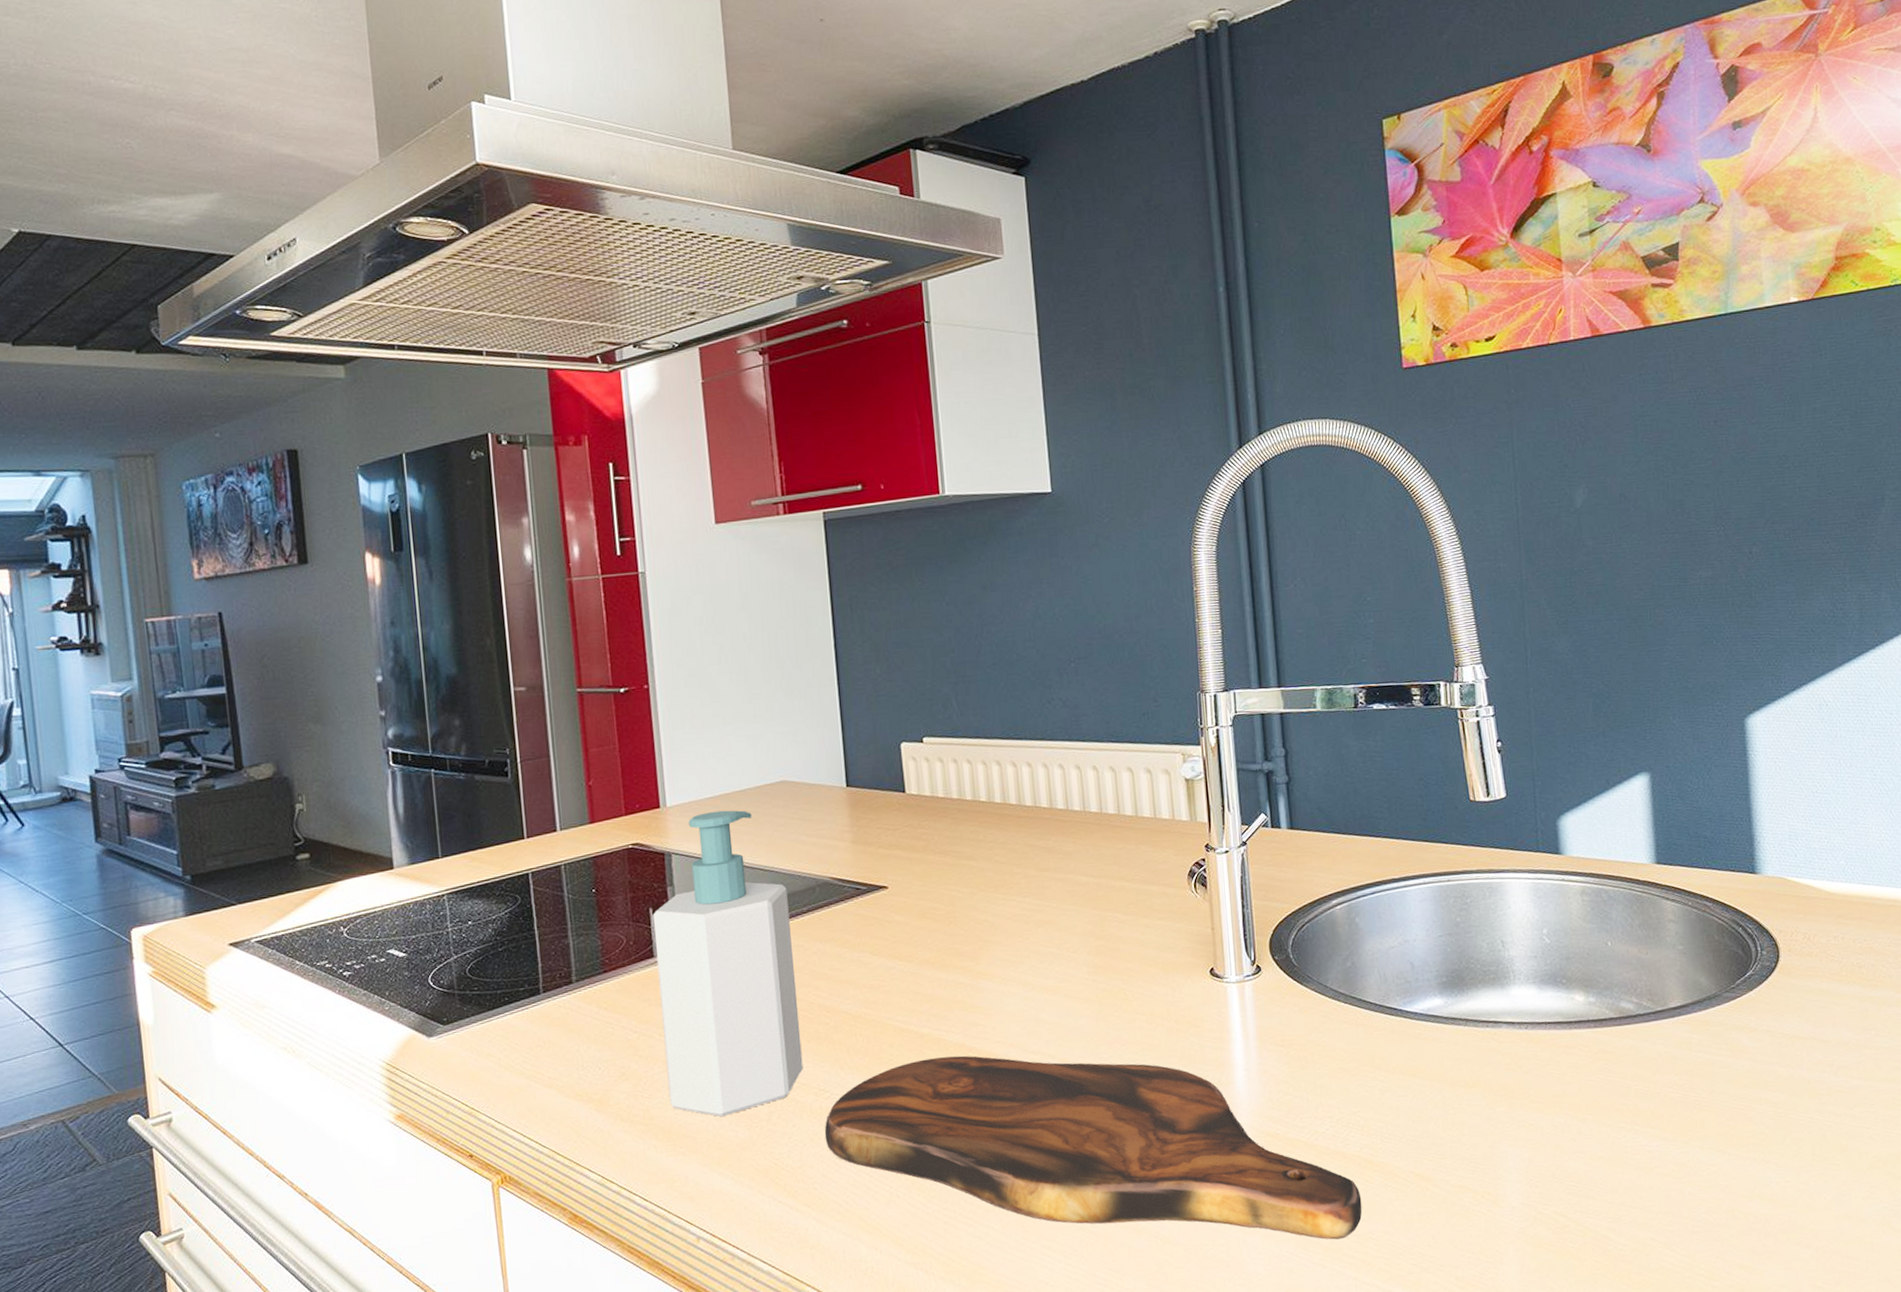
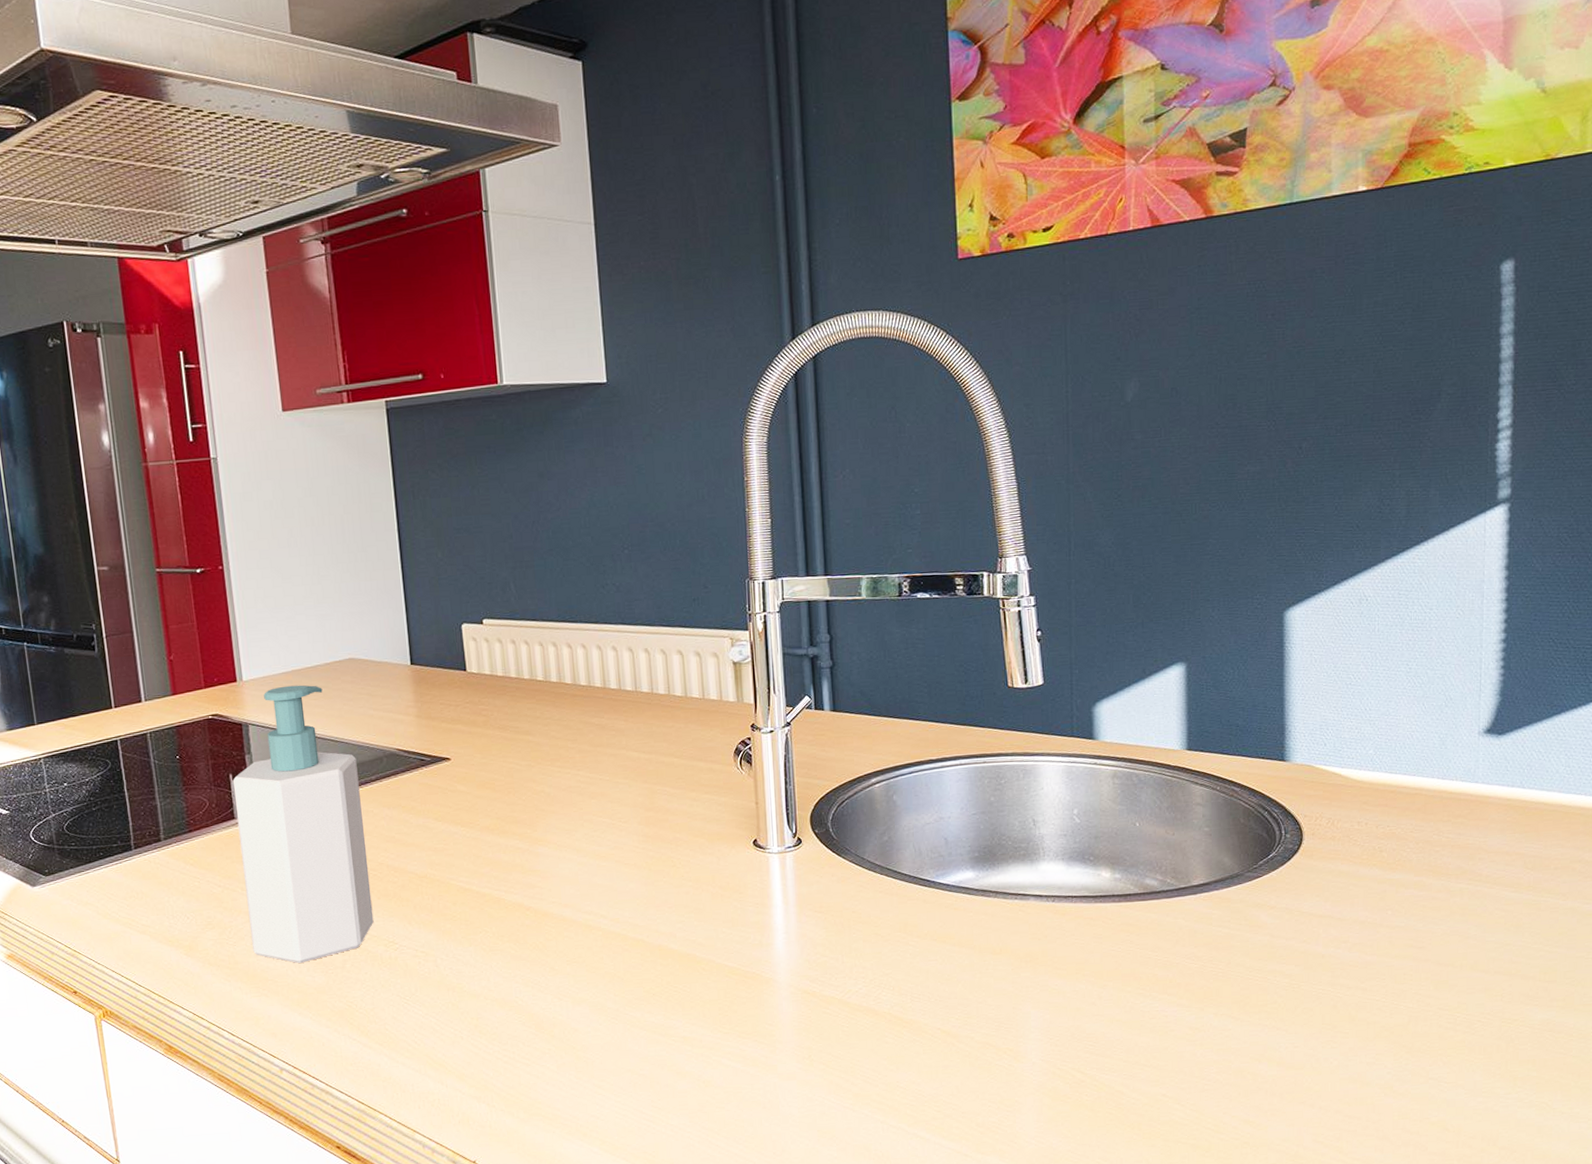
cutting board: present [824,1055,1362,1240] -> none [394,914,891,1087]

